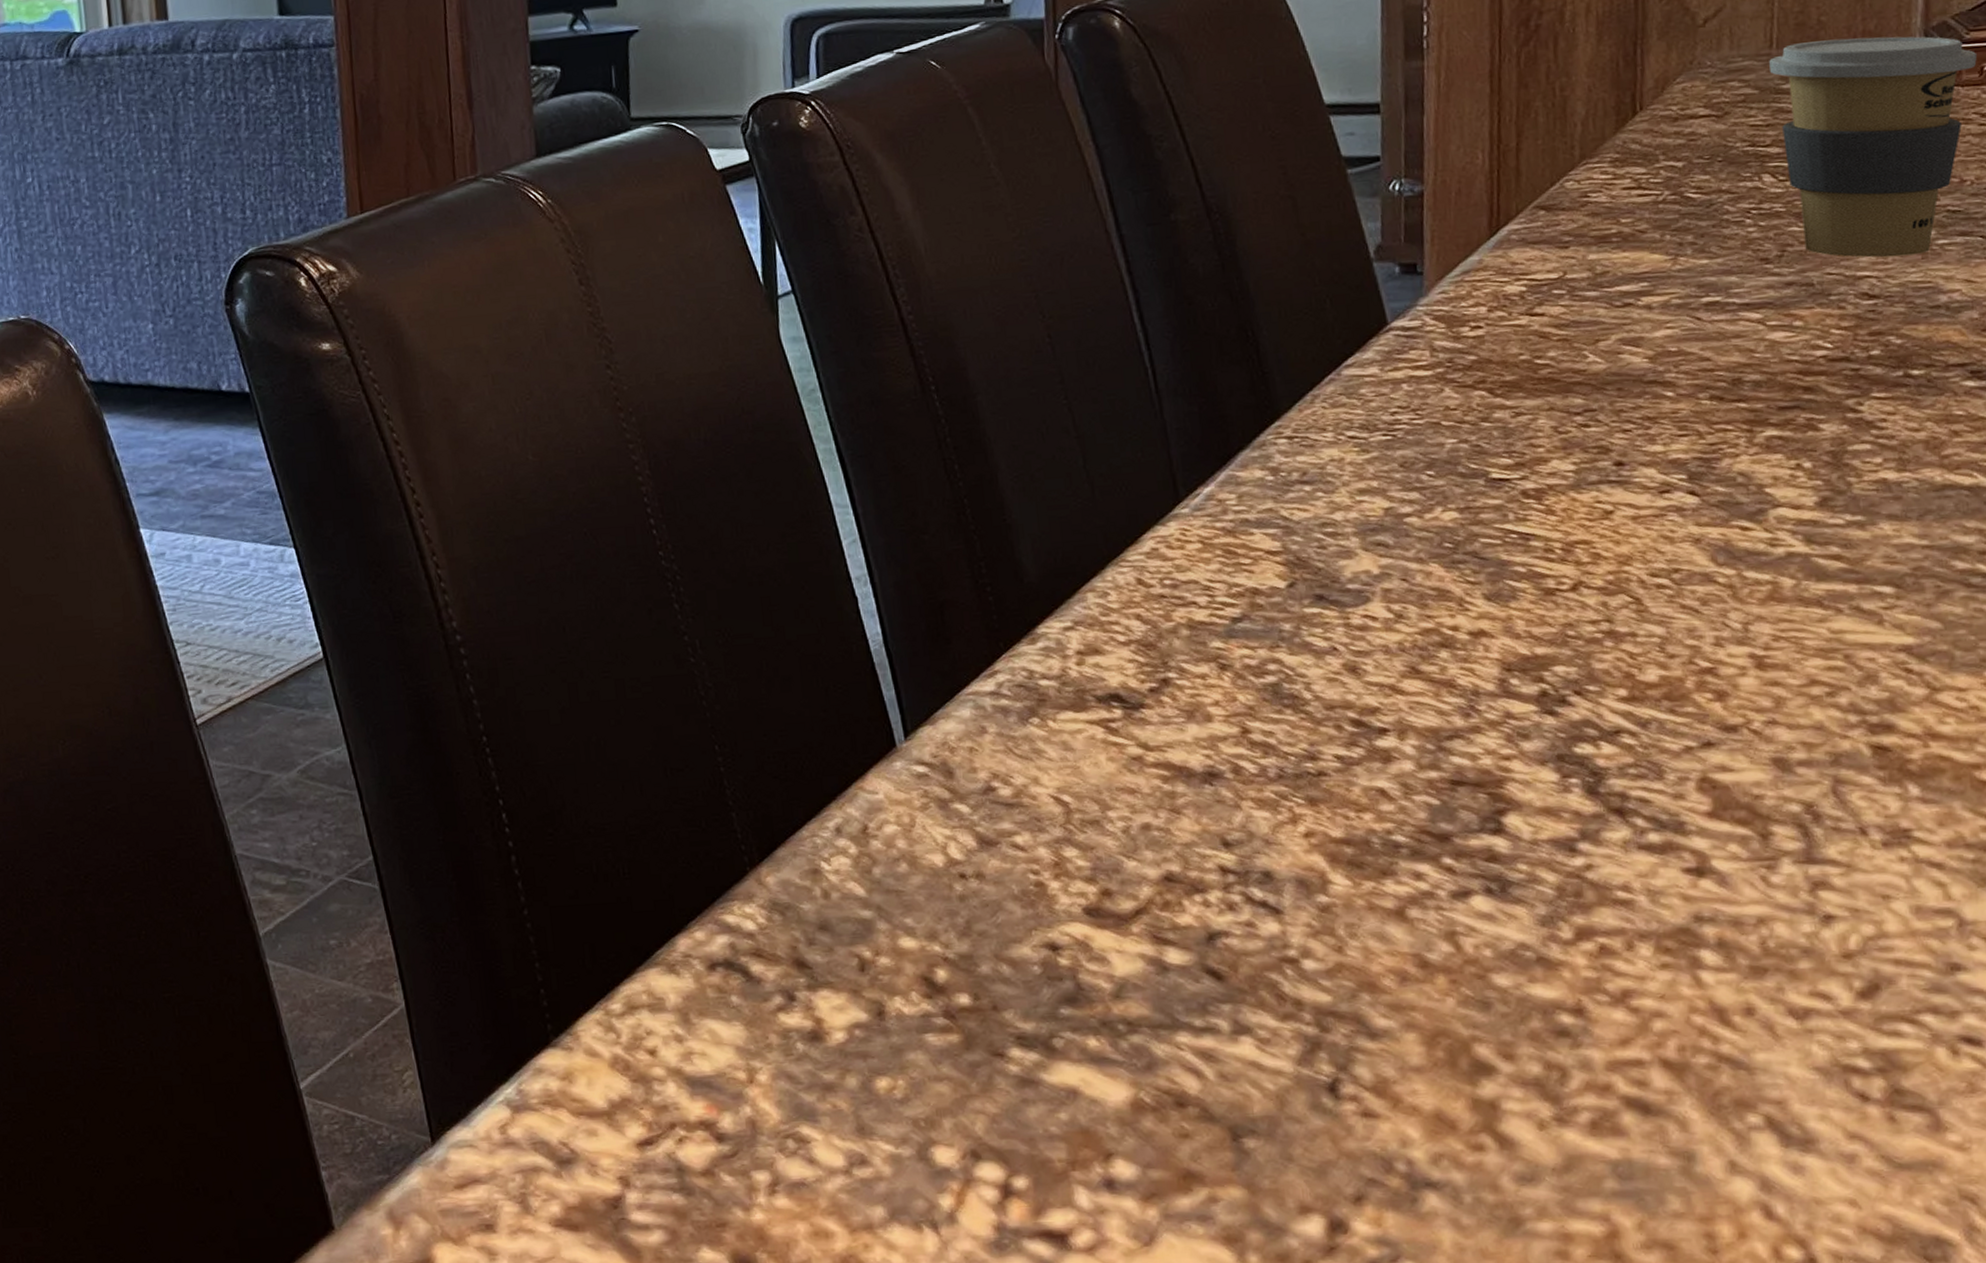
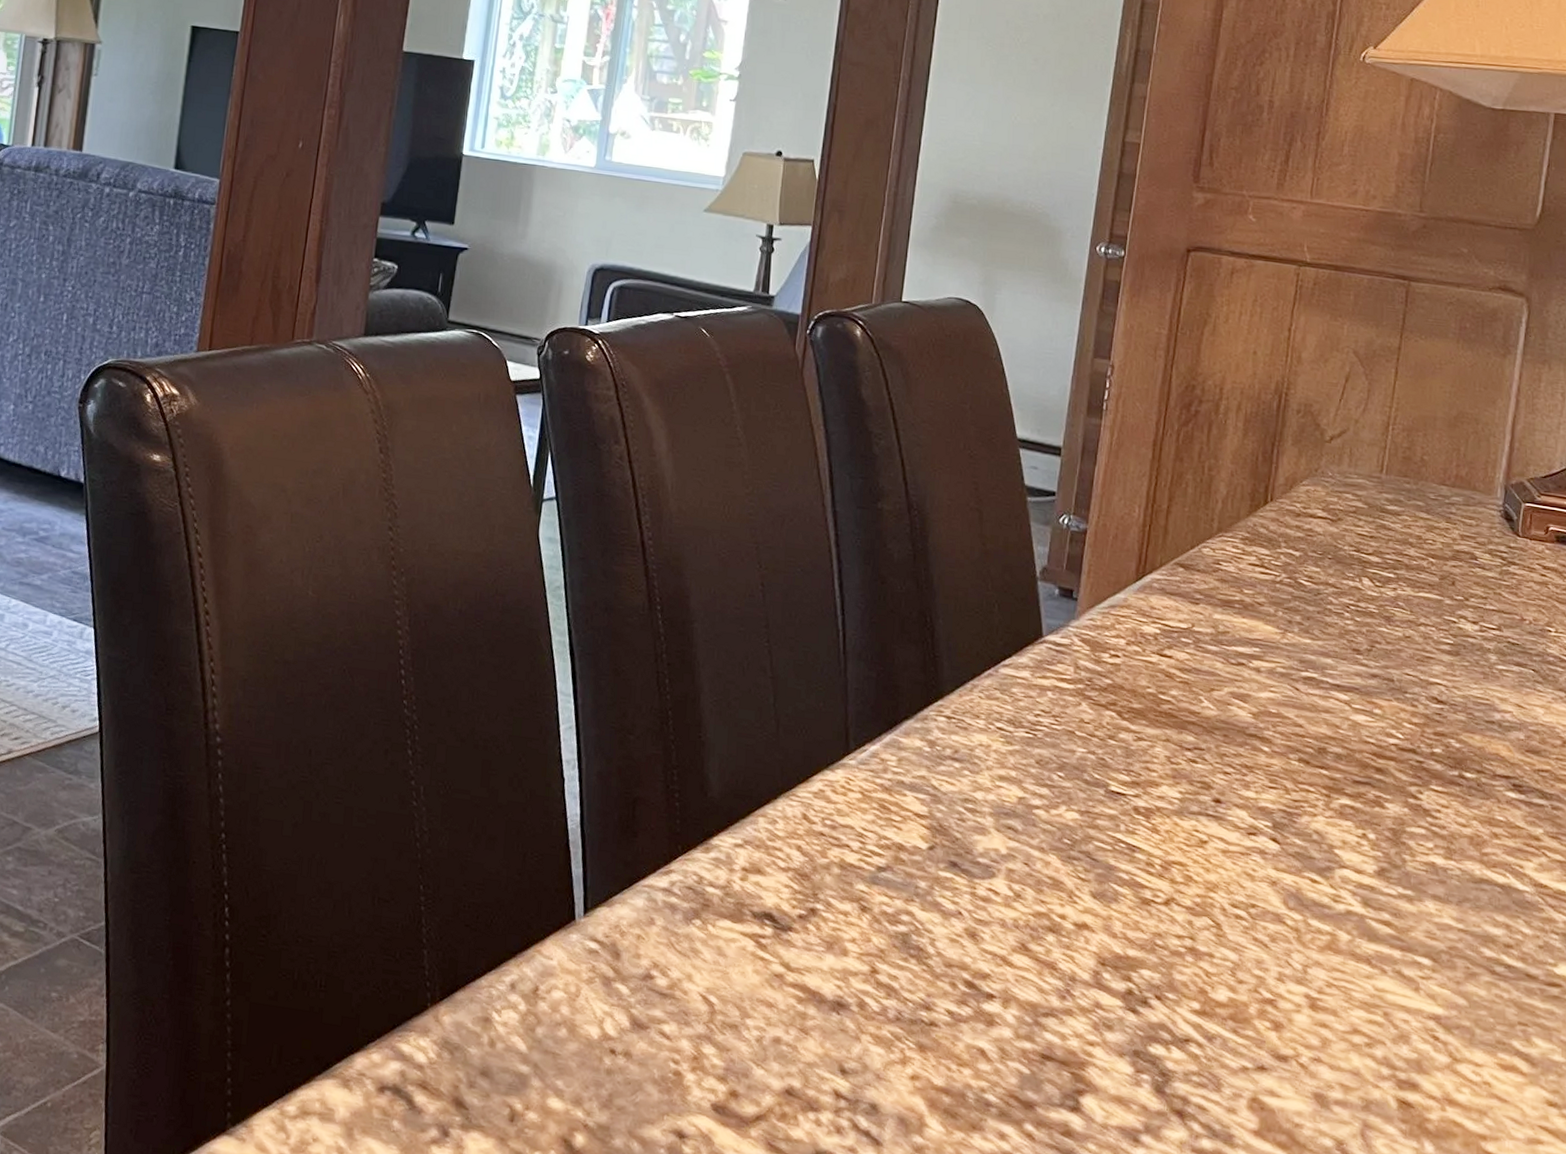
coffee cup: present [1769,36,1978,258] -> none [1379,473,1545,674]

